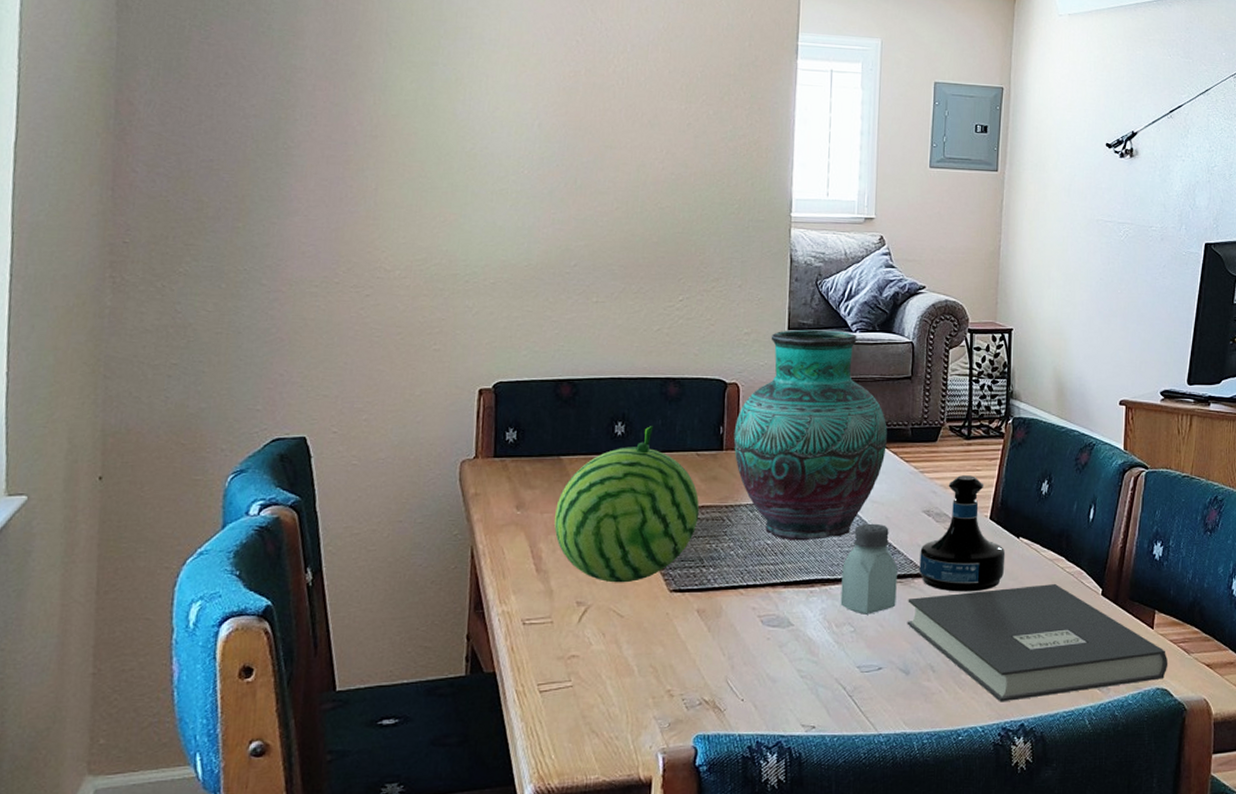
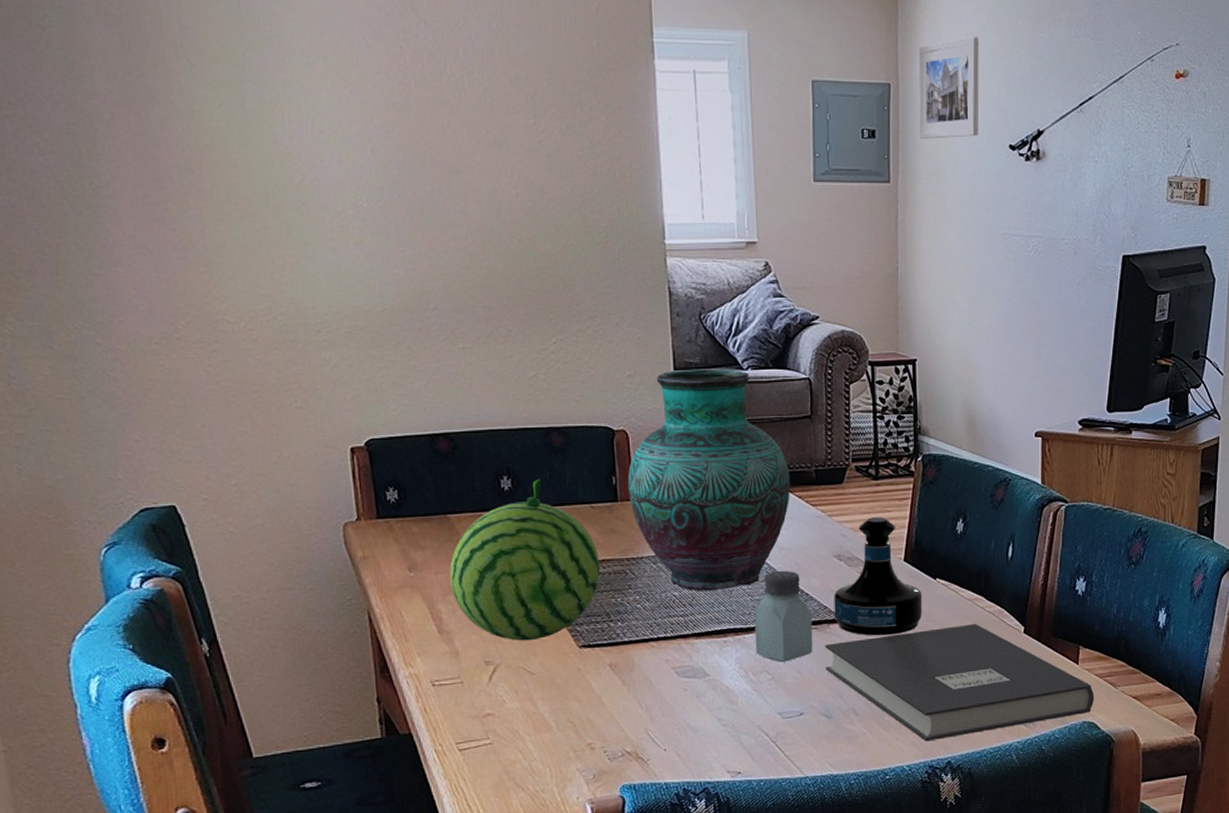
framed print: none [1027,51,1083,136] -> present [918,37,979,139]

